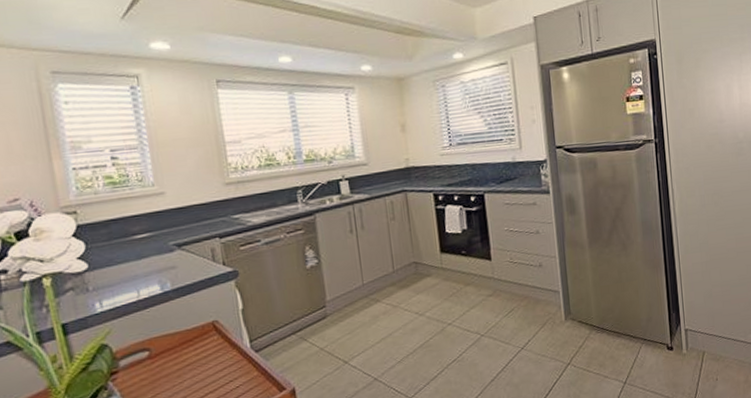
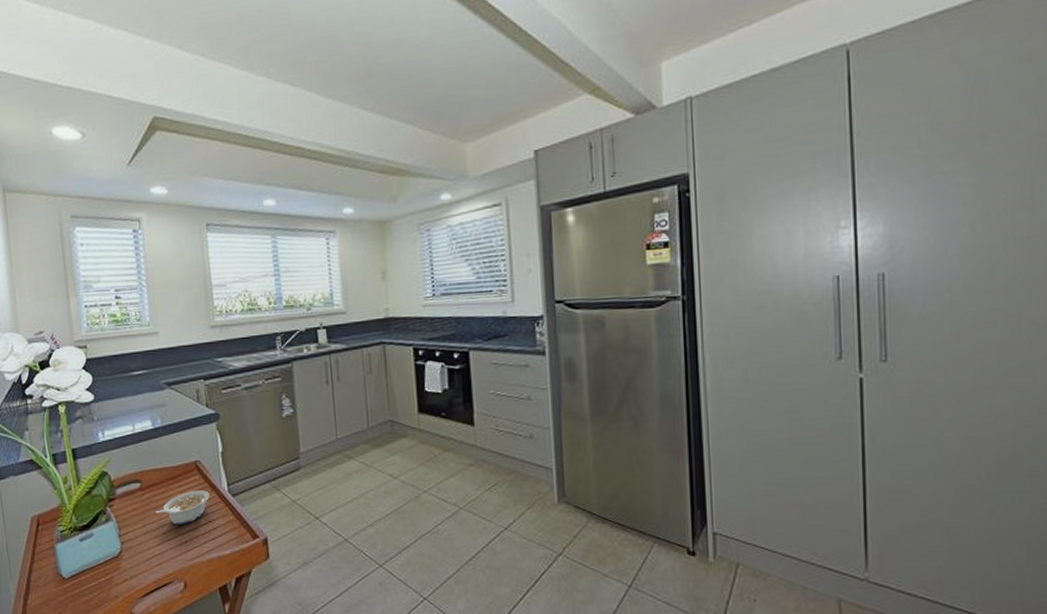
legume: none [166,350,230,390] -> present [154,490,210,525]

